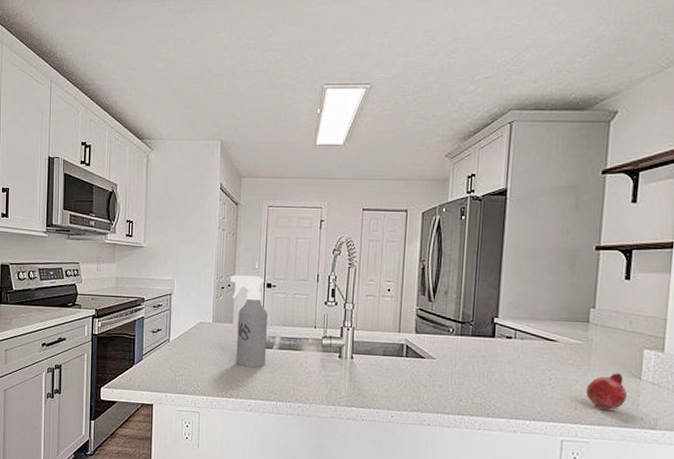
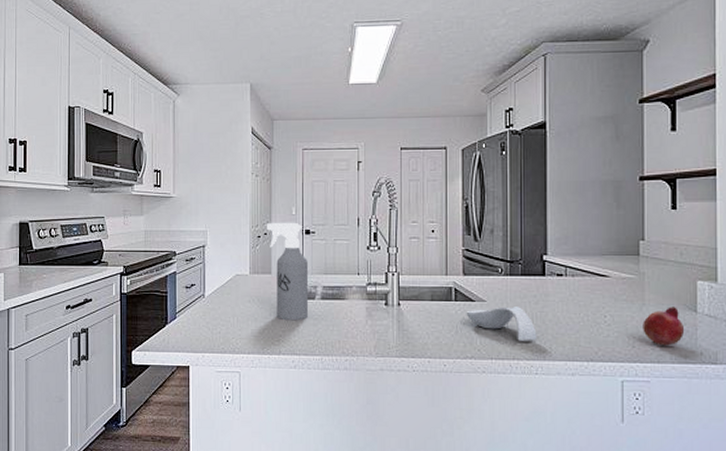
spoon rest: none [415,364,483,399] -> present [466,306,537,342]

